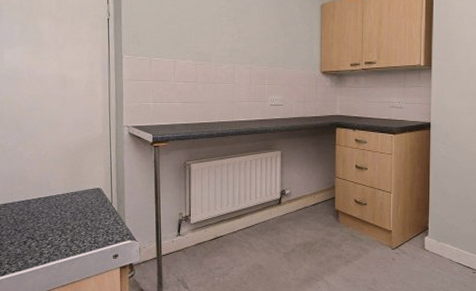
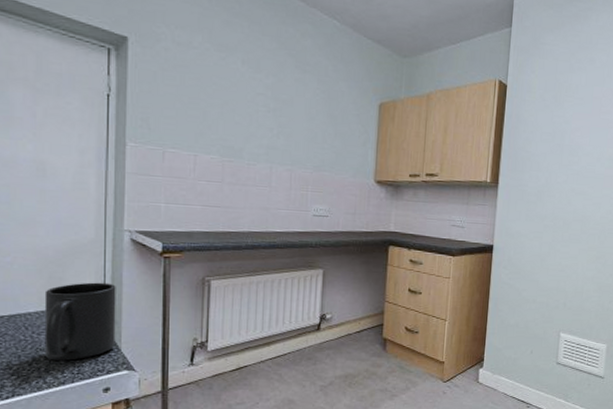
mug: none [68,169,121,233] -> present [44,282,116,361]

